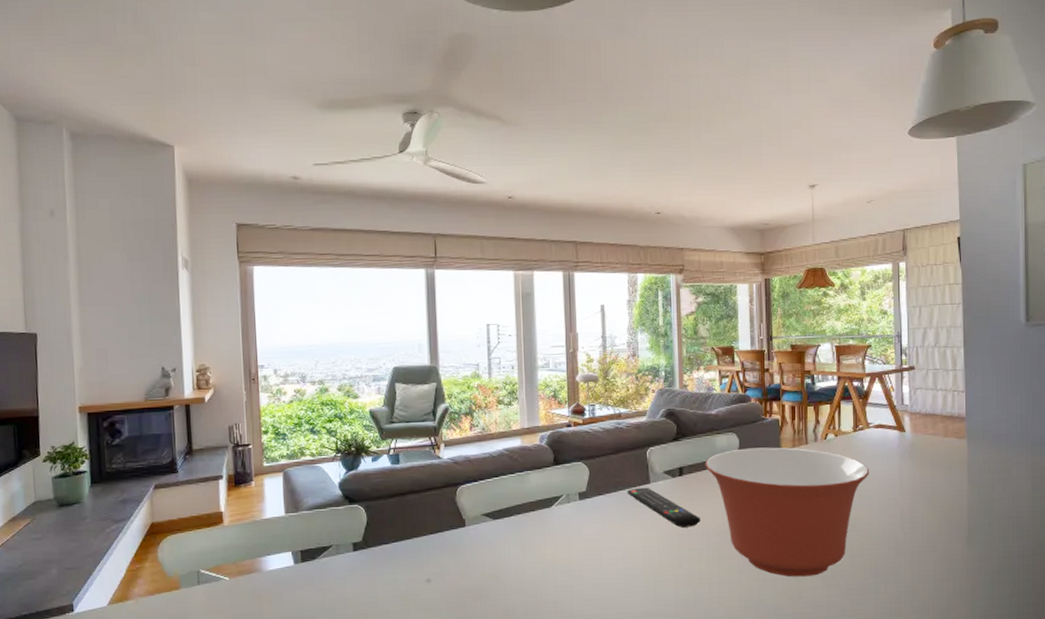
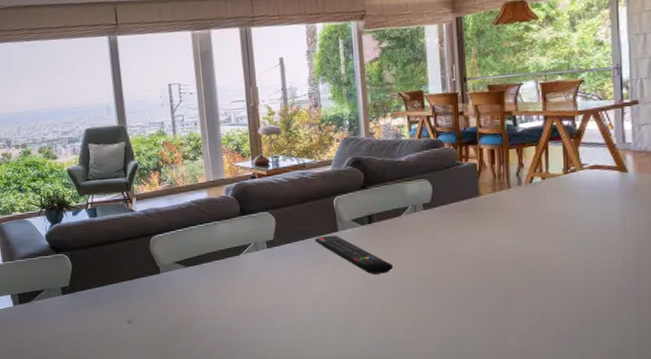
mixing bowl: present [705,447,870,577] -> none [395,192,585,325]

